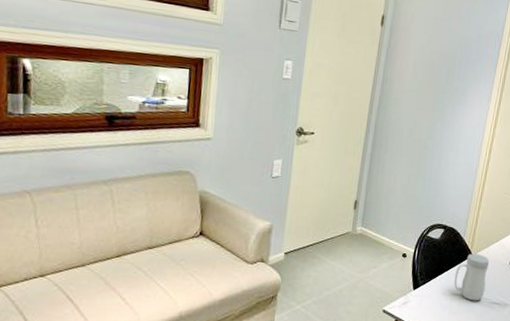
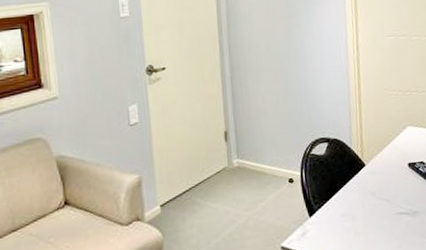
mug: present [454,253,489,301] -> none [350,162,389,216]

